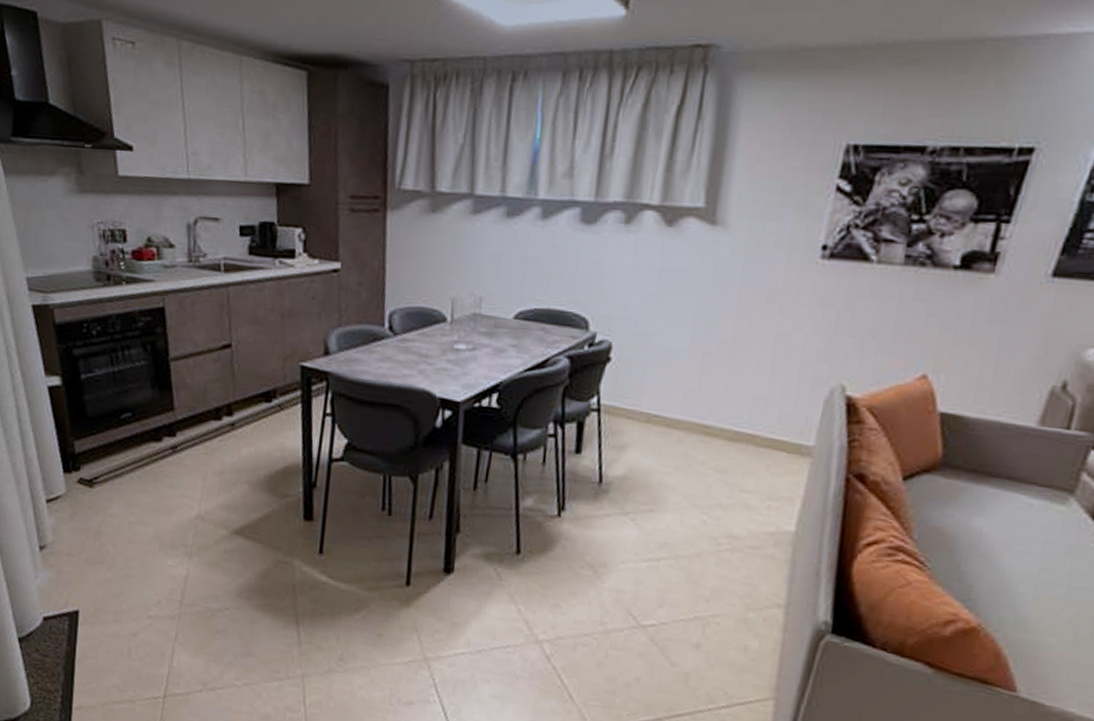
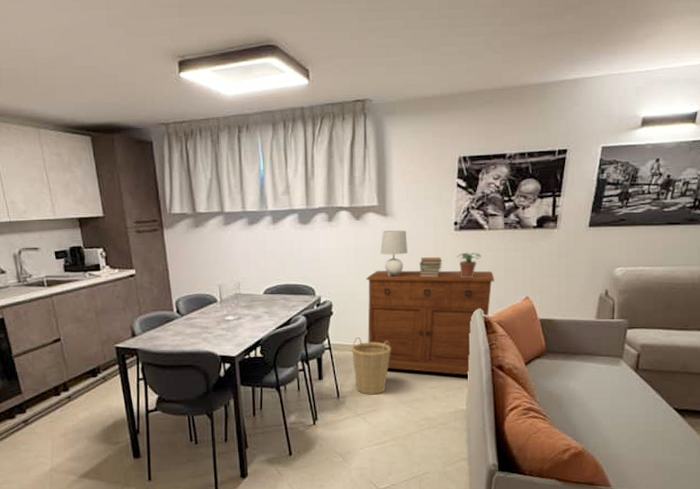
basket: none [628,399,691,489] -> present [352,336,391,395]
sideboard: none [657,304,875,483] -> present [366,270,495,376]
table lamp: none [697,246,743,317] -> present [380,229,408,276]
book stack: none [752,294,793,326] -> present [419,257,442,278]
potted plant: none [818,293,859,335] -> present [457,252,481,278]

